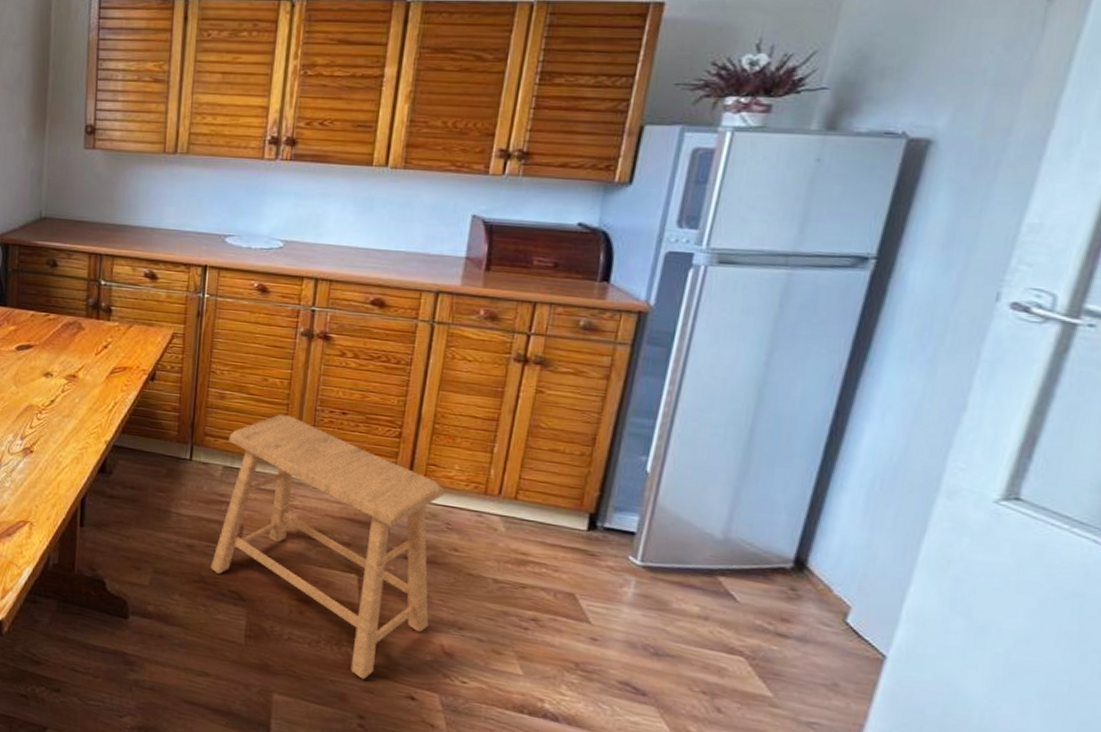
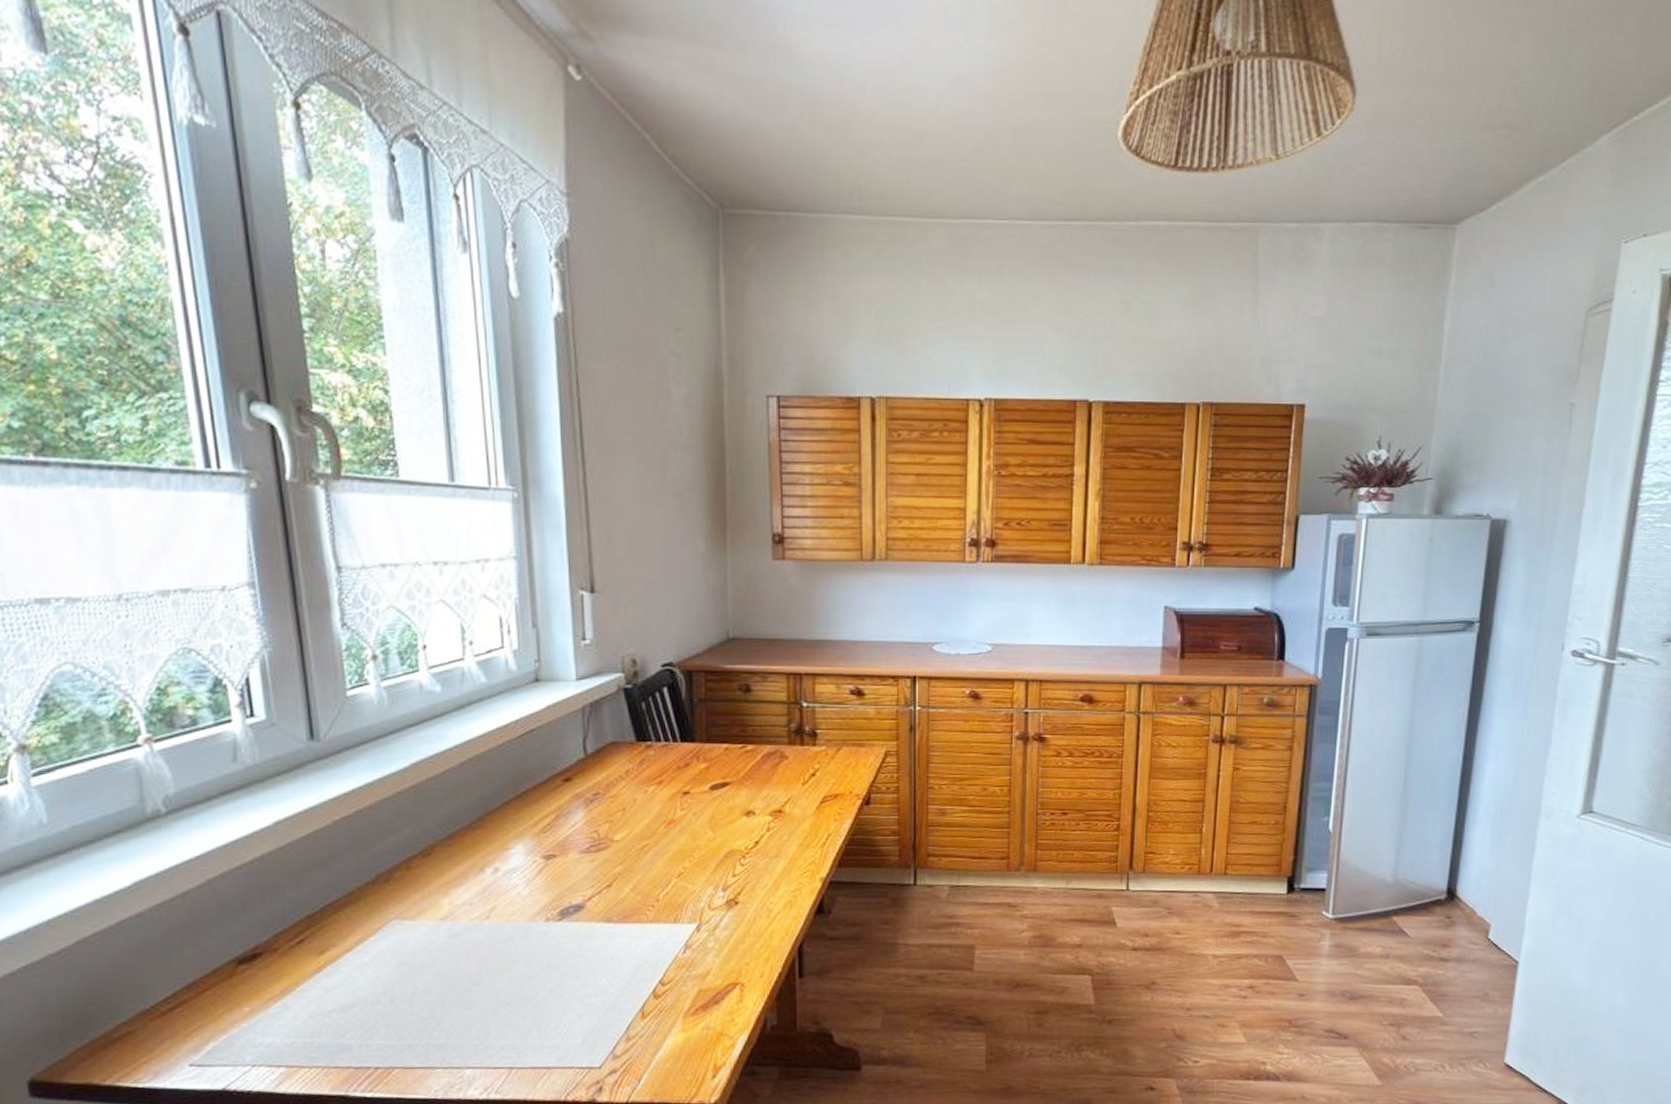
stool: present [210,414,445,680] -> none [945,823,1163,1081]

